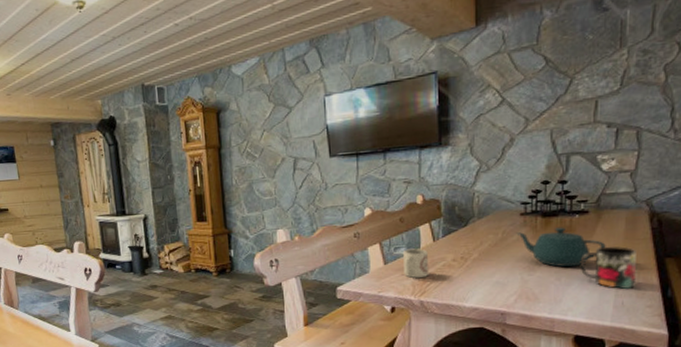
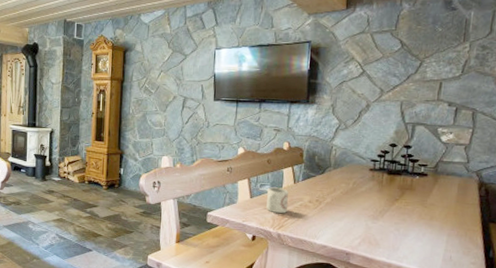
teapot: present [516,227,606,268] -> none [365,184,440,221]
mug: present [579,246,637,289] -> none [416,206,466,246]

